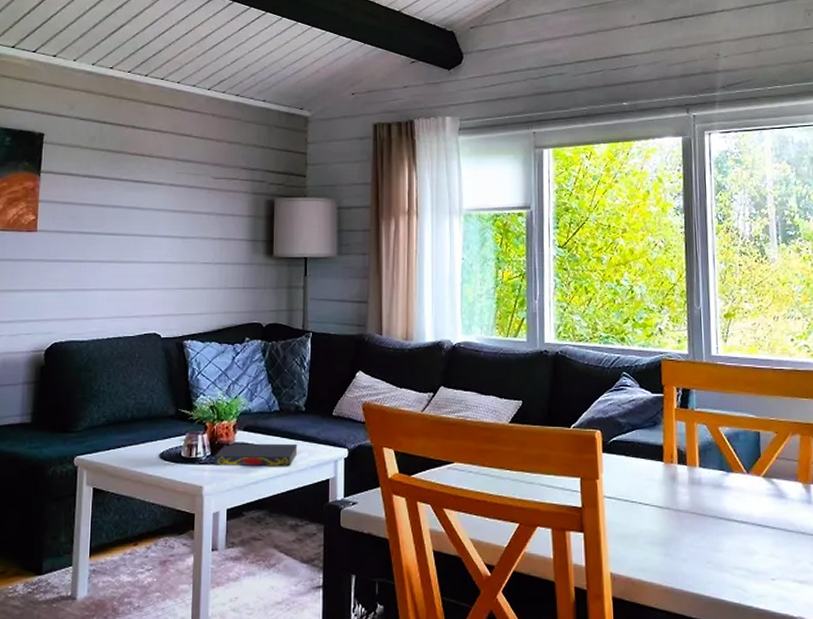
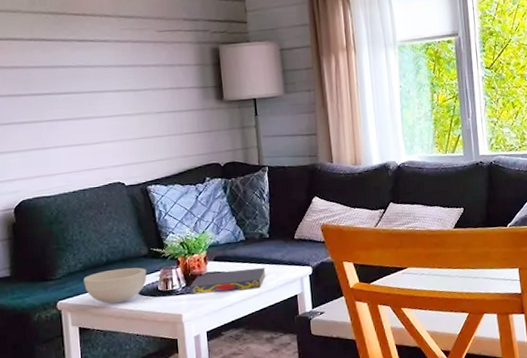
bowl: none [105,427,172,465] -> present [83,267,147,304]

